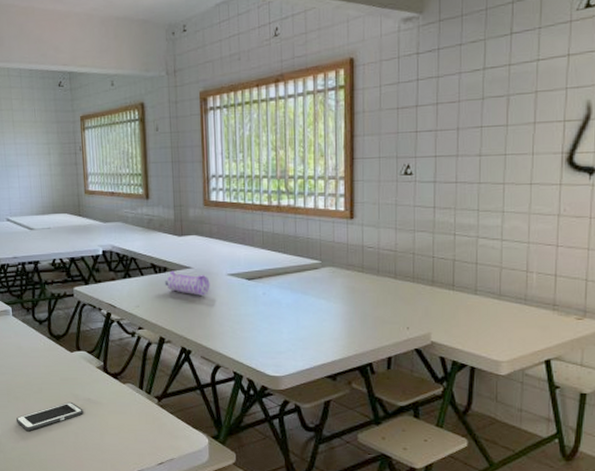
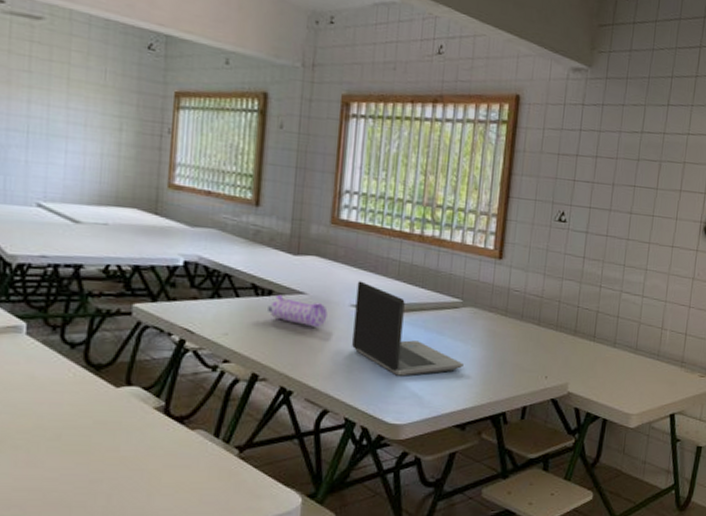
cell phone: present [16,401,83,431] -> none [9,452,125,492]
laptop computer: none [230,252,328,334] -> present [352,281,463,376]

